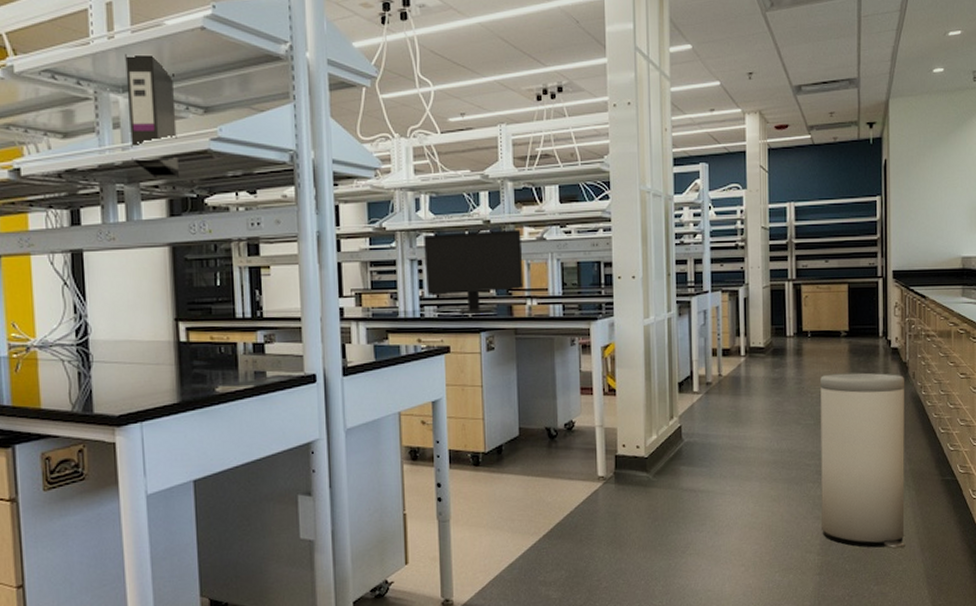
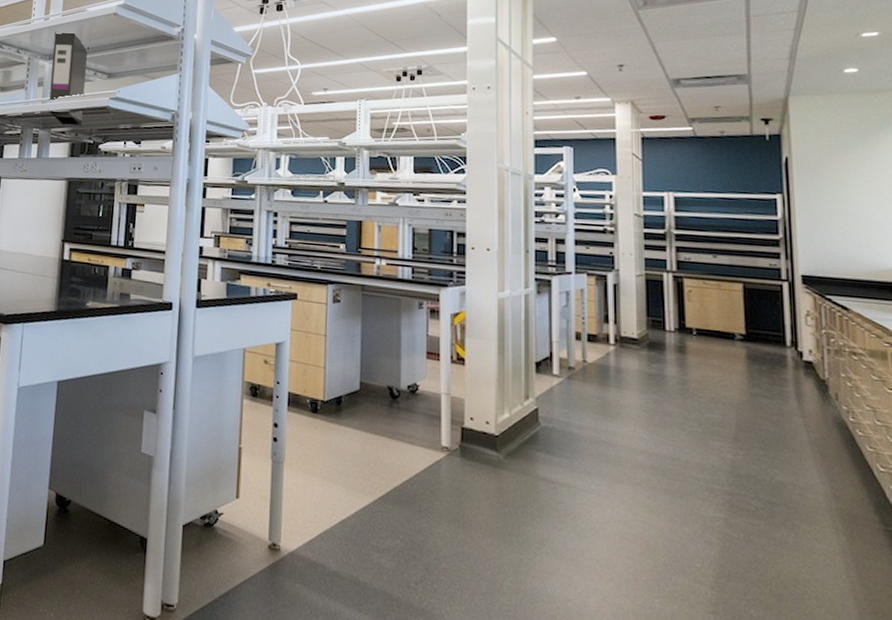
computer monitor: present [424,228,524,314] -> none [279,190,374,267]
pedal bin: present [820,372,905,549] -> none [710,378,835,606]

